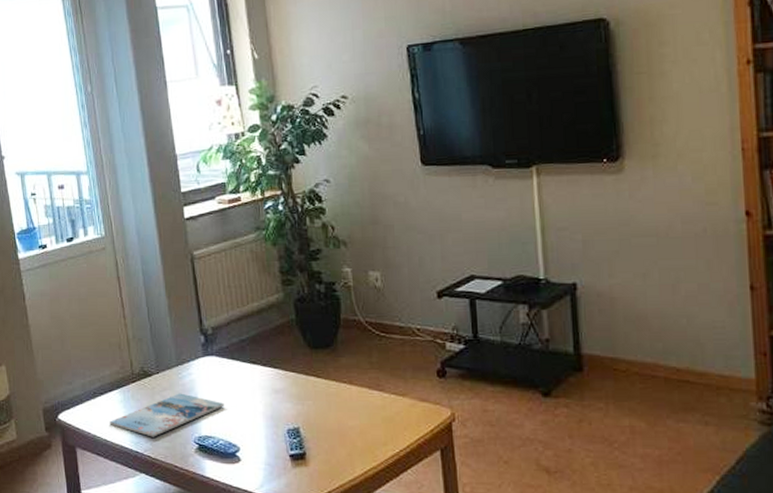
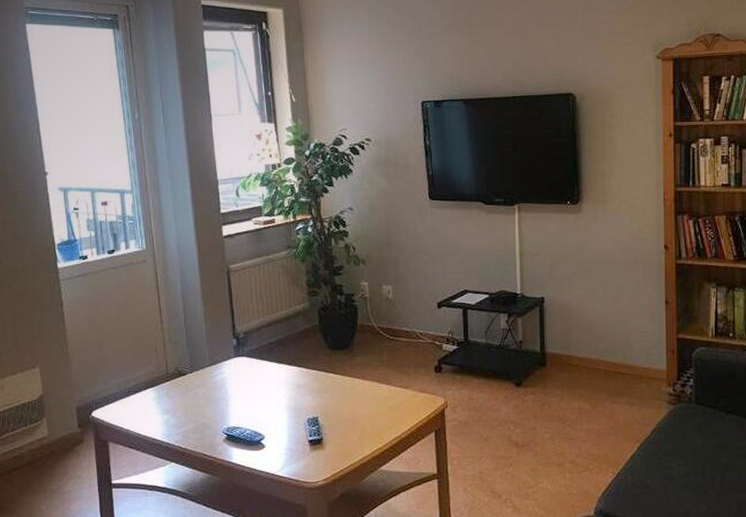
magazine: present [109,393,224,437] -> none [143,390,252,430]

